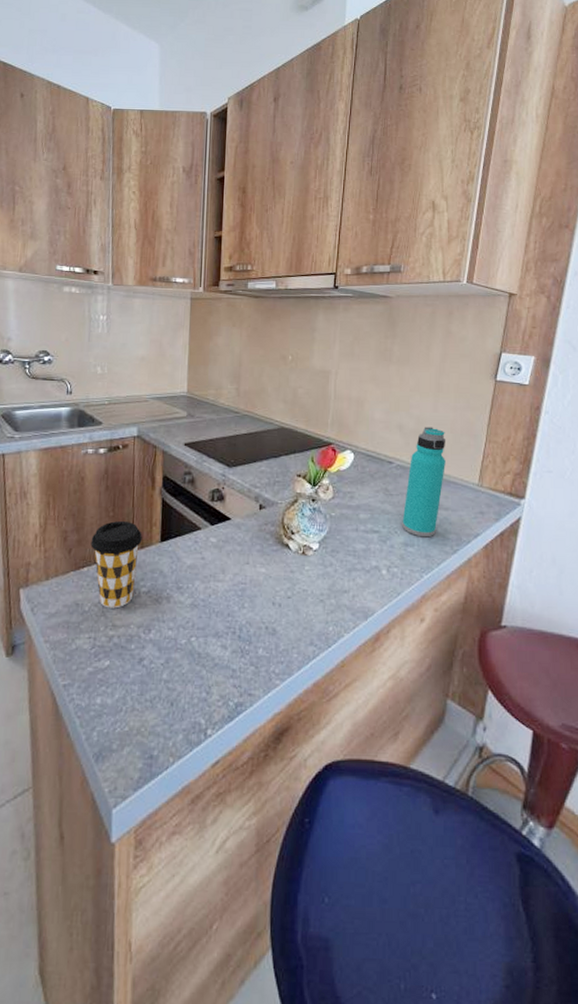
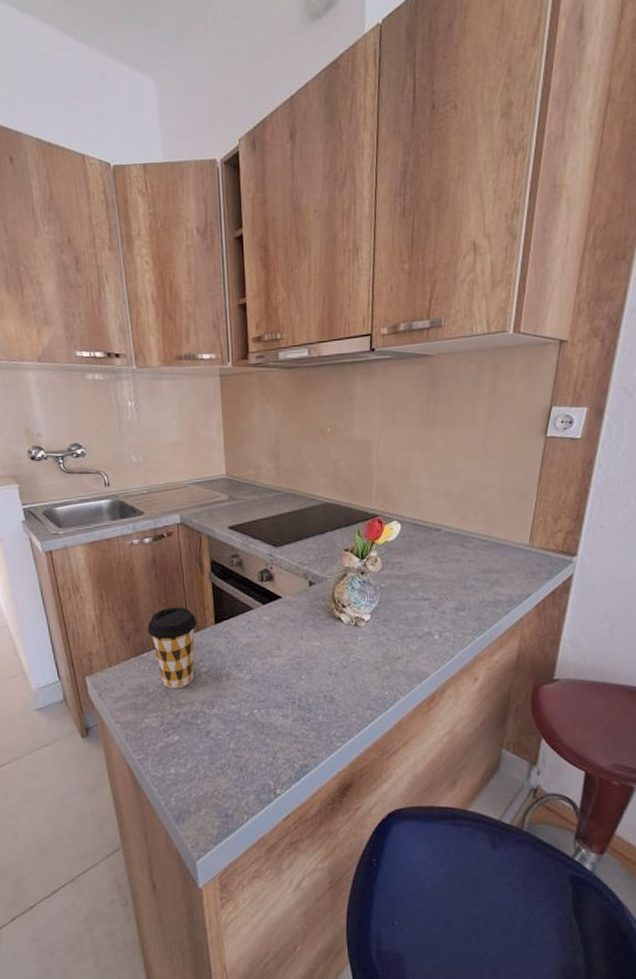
water bottle: present [402,426,446,538] -> none [452,490,495,601]

